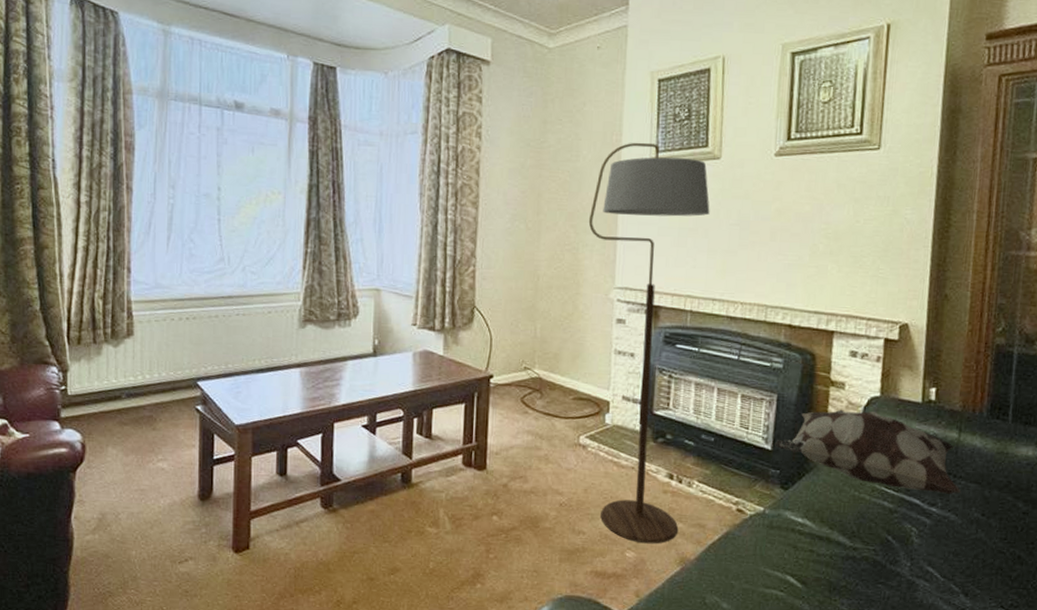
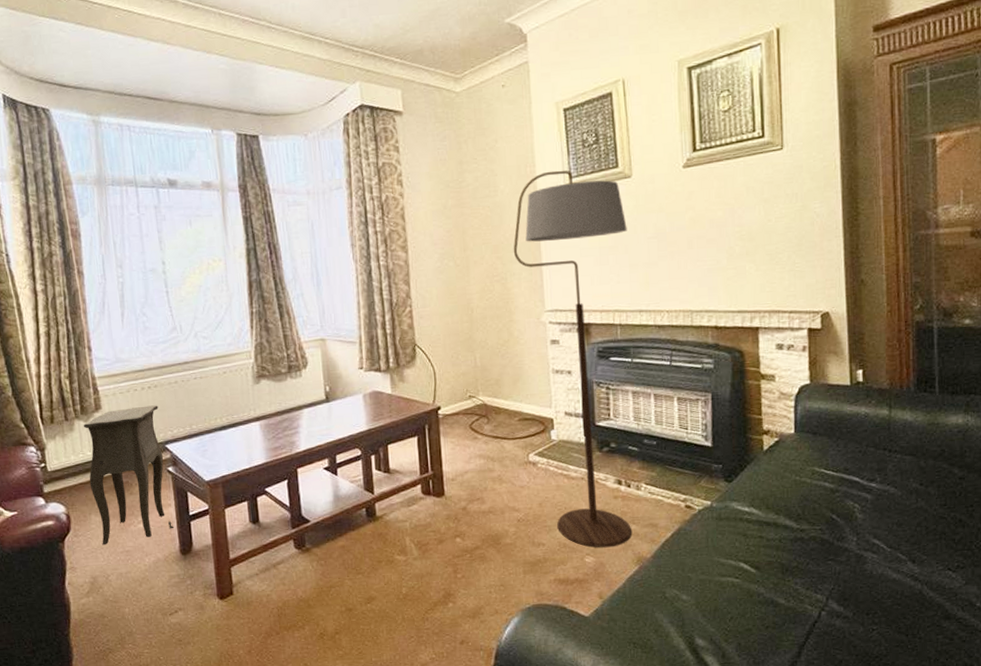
side table: none [111,337,196,480] -> present [84,405,175,544]
decorative pillow: present [775,409,960,494] -> none [714,399,897,469]

